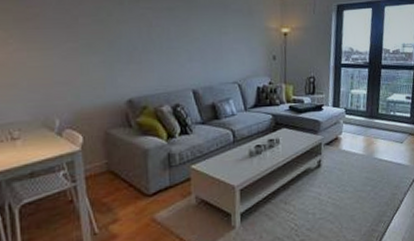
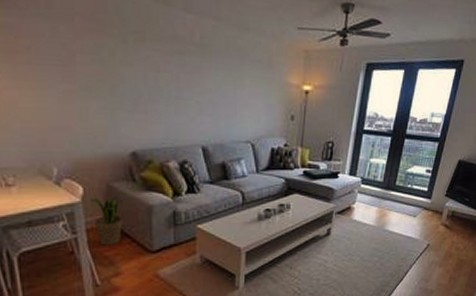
potted plant: none [90,142,121,192] -> present [90,195,124,245]

